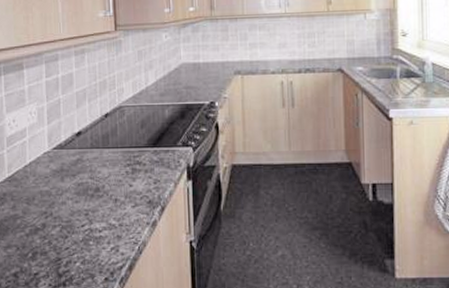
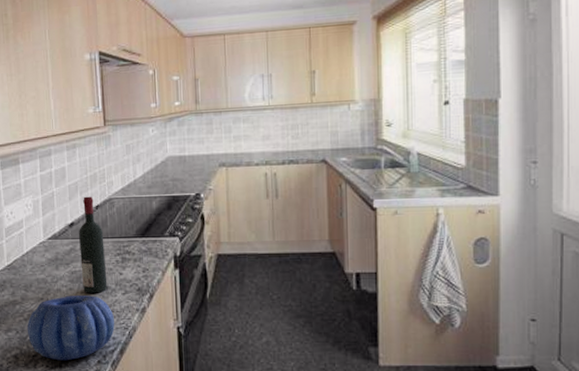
decorative bowl: none [28,209,123,279] -> present [27,296,115,361]
wine bottle: none [86,104,116,206] -> present [79,196,108,293]

